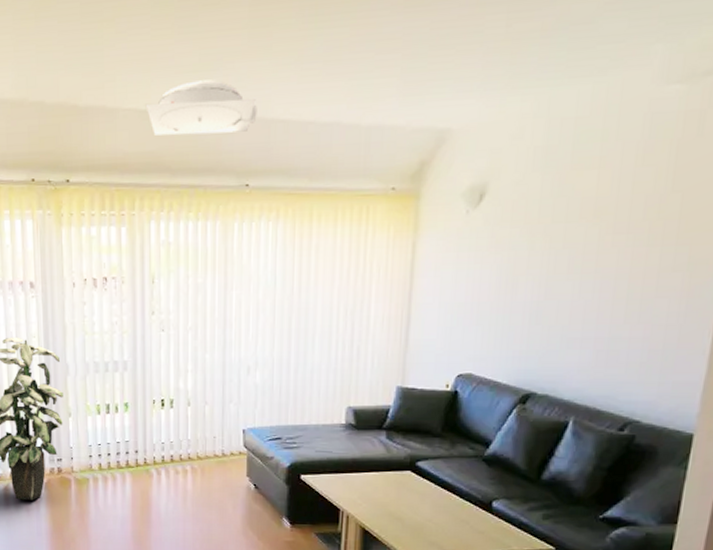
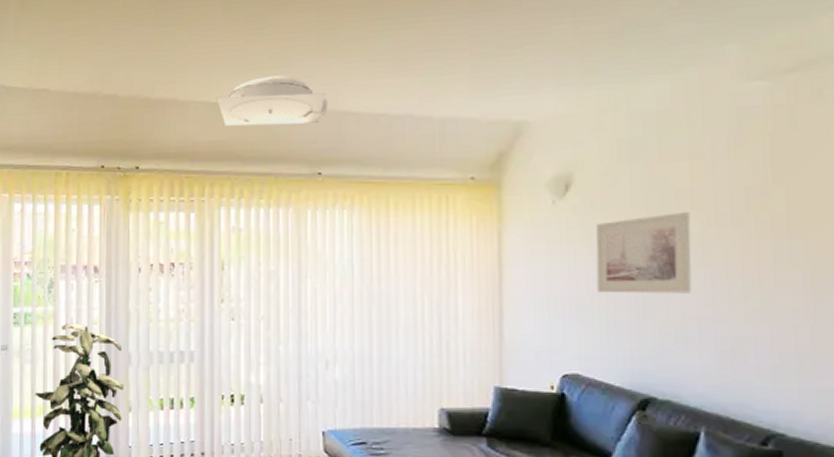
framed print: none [497,219,591,300] -> present [596,211,692,293]

